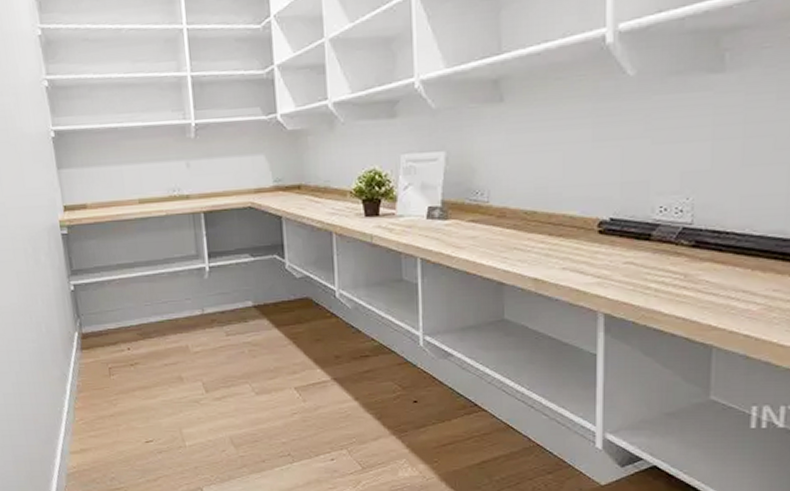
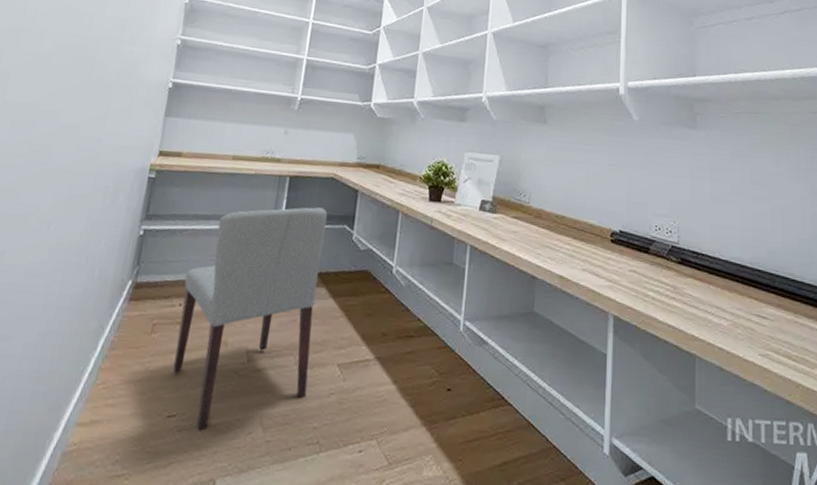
chair: none [125,240,270,452] -> present [172,207,328,431]

